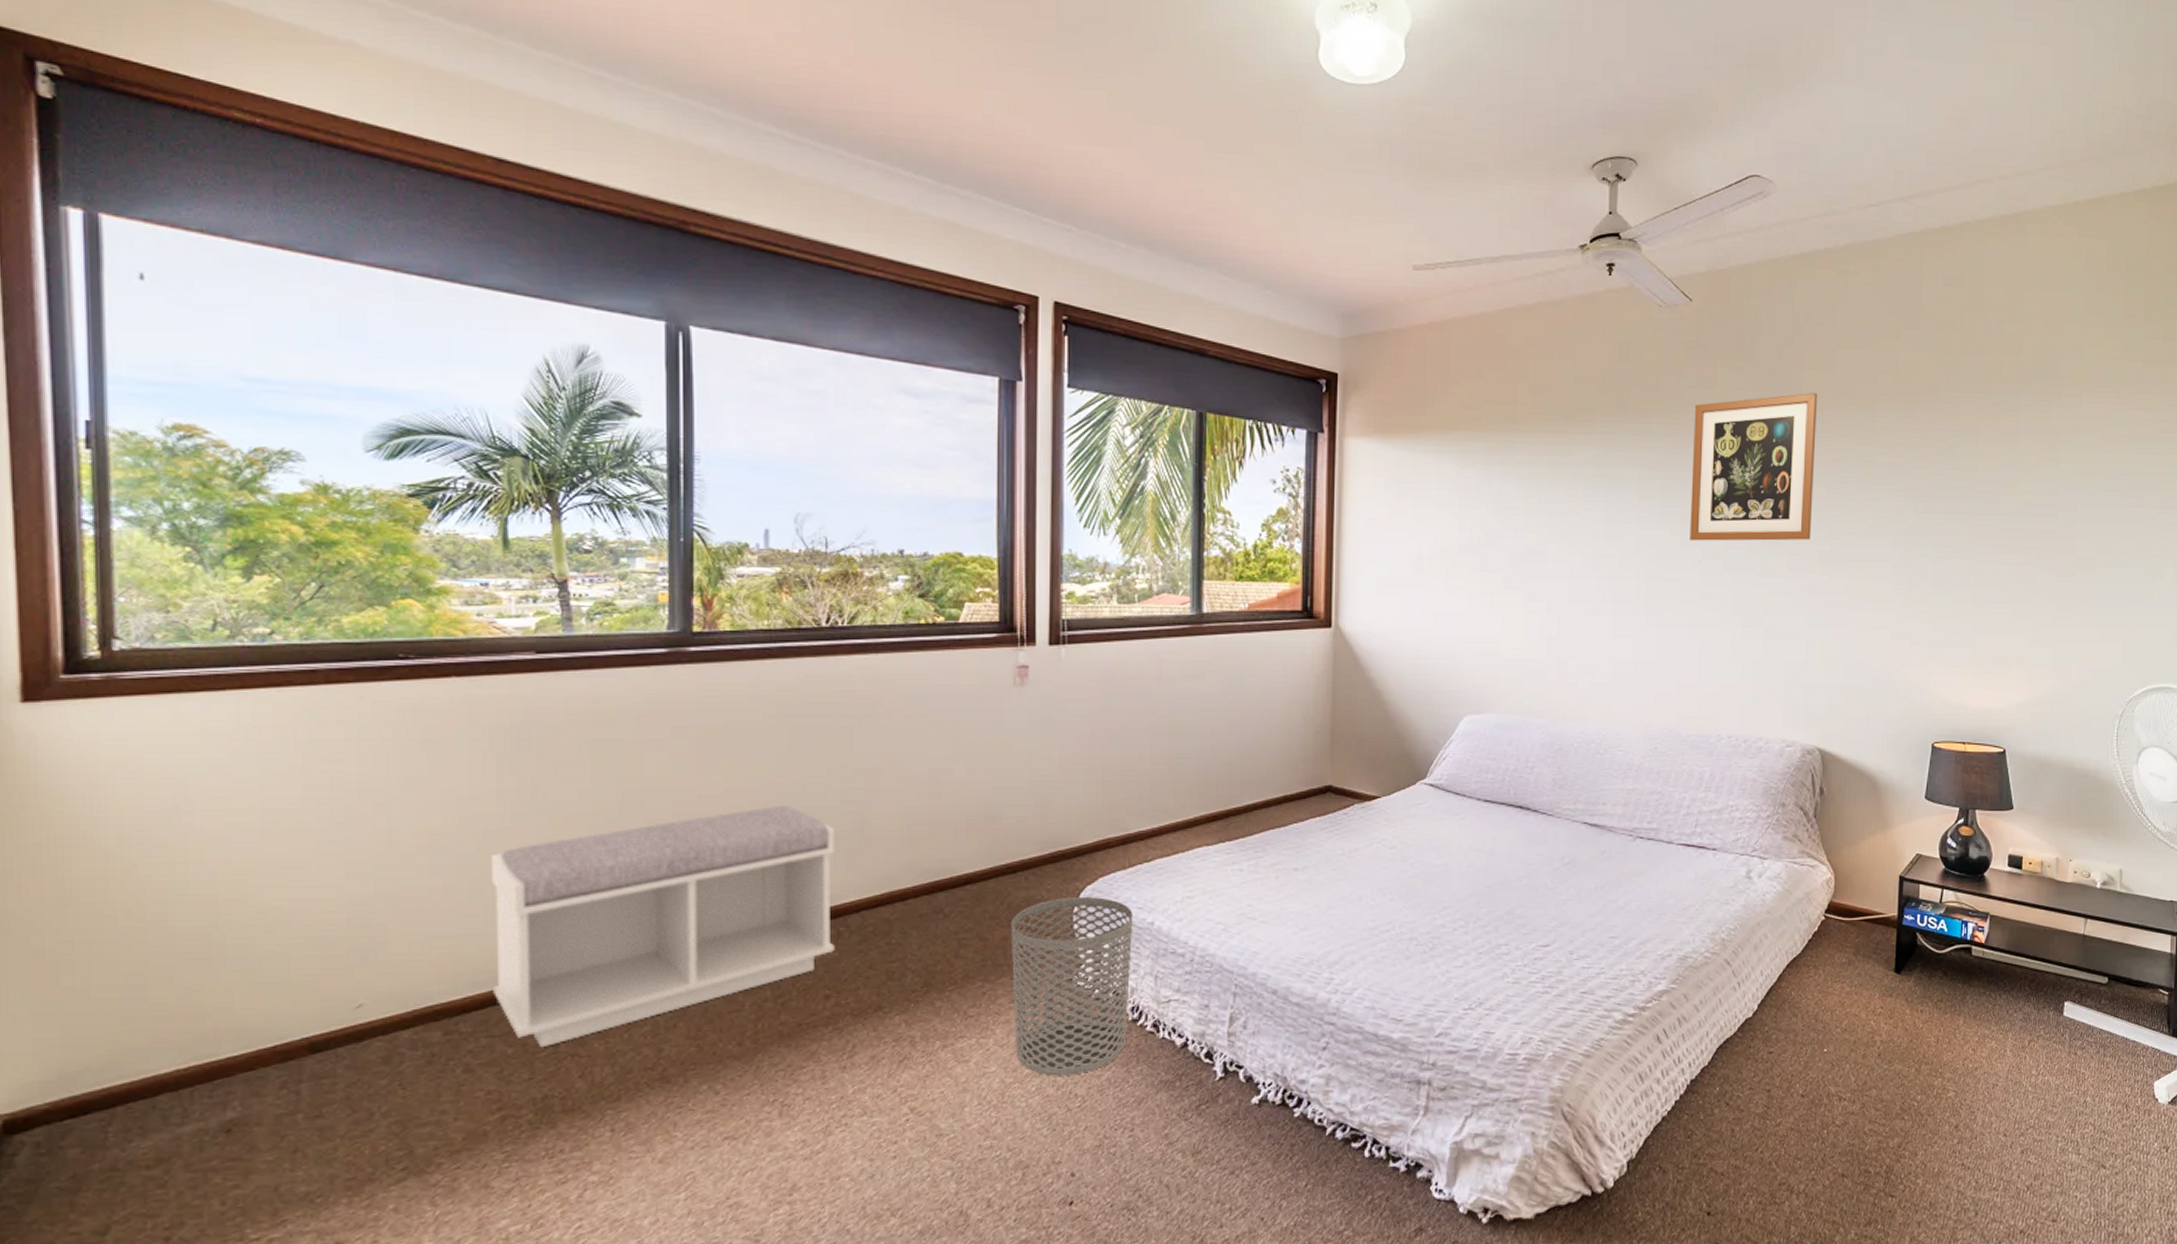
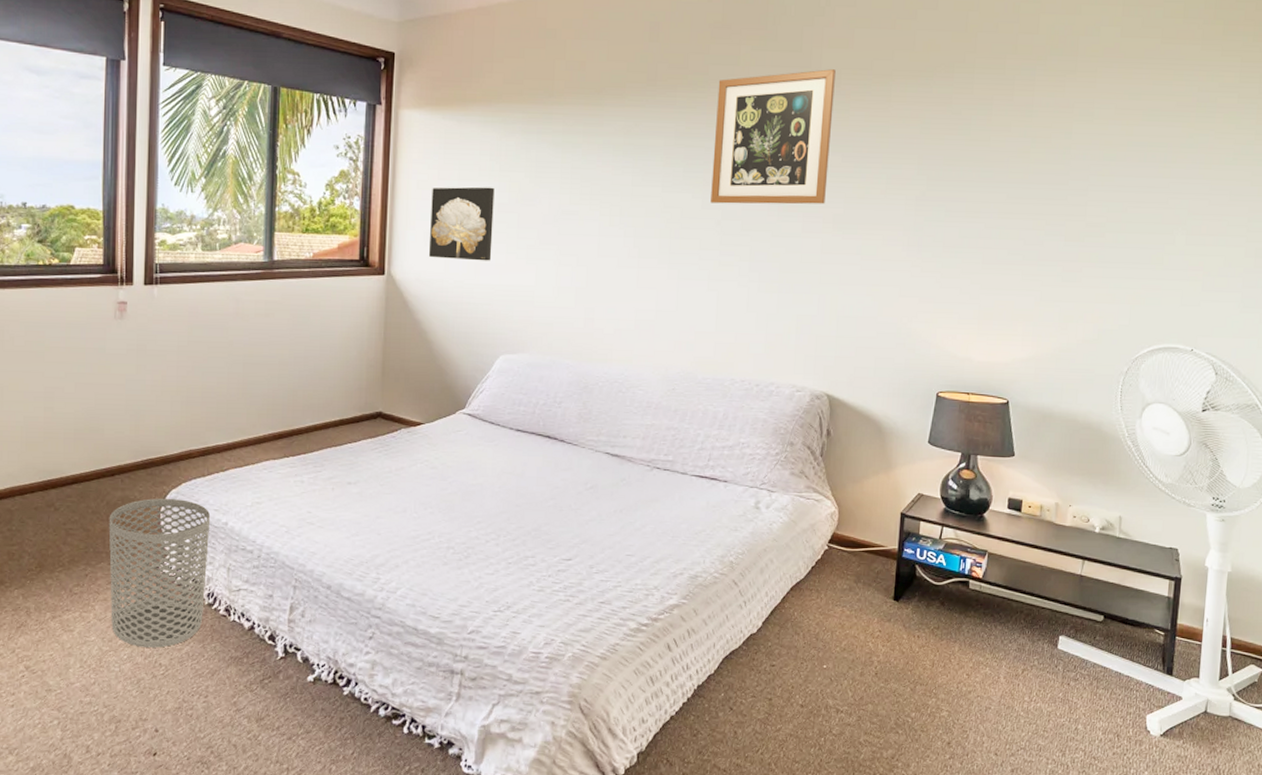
wall art: none [1382,525,1454,609] -> present [429,187,495,261]

